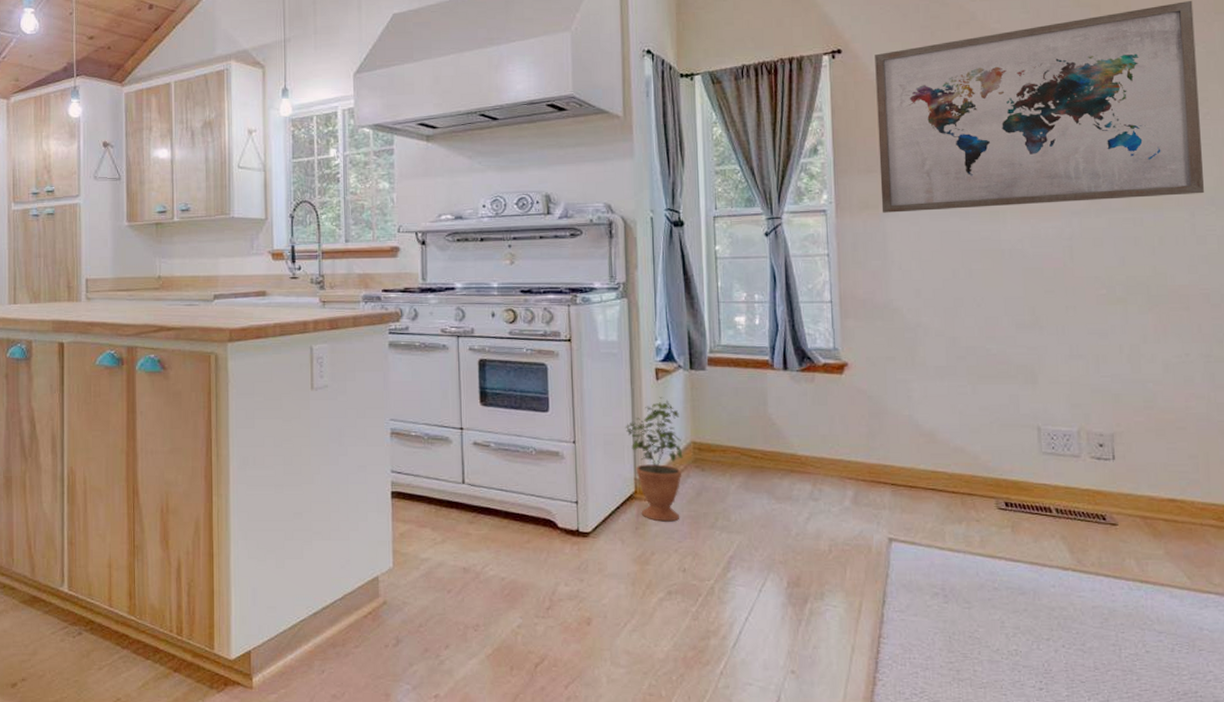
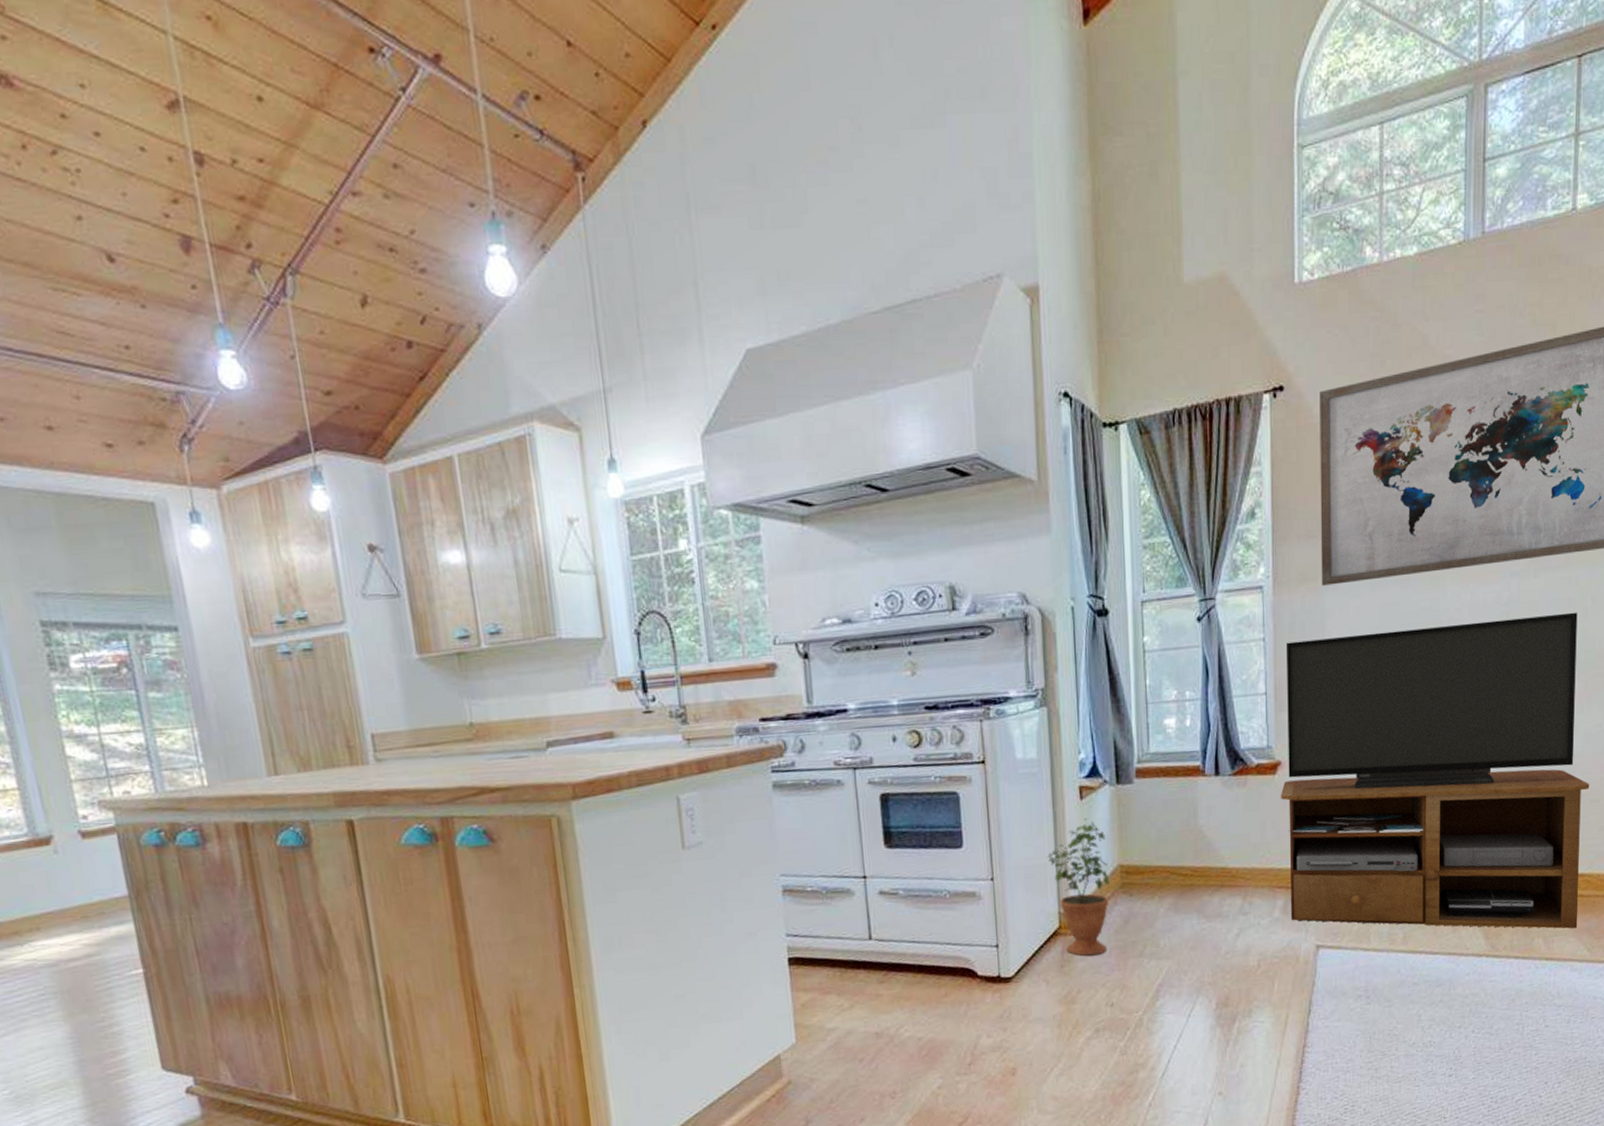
tv stand: none [847,250,1174,554] -> present [1280,612,1590,929]

